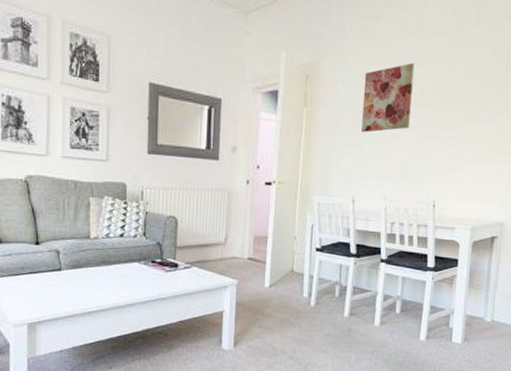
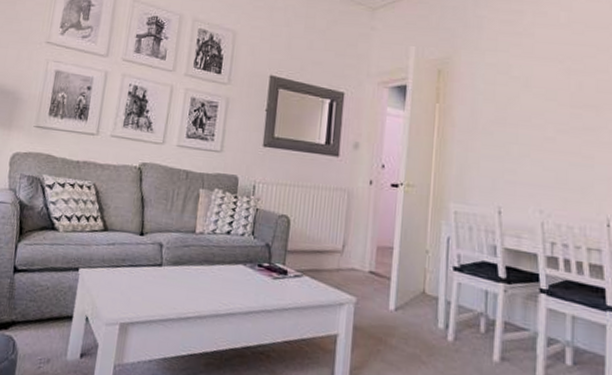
wall art: present [361,62,415,132] -> none [506,58,568,133]

